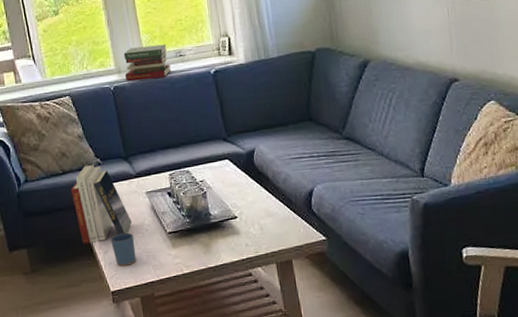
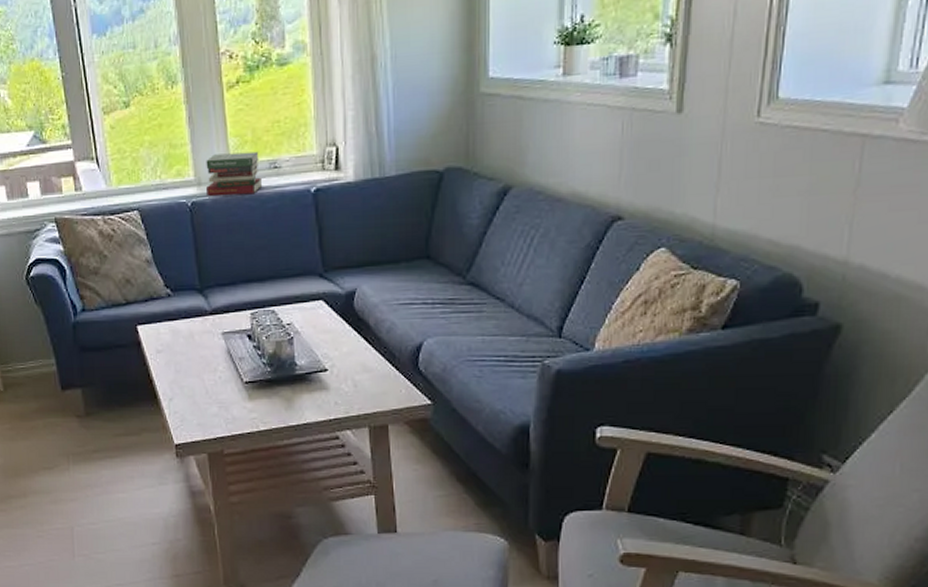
books: present [71,164,132,244] -> none [135,295,203,388]
mug: present [110,232,137,266] -> none [177,378,206,416]

